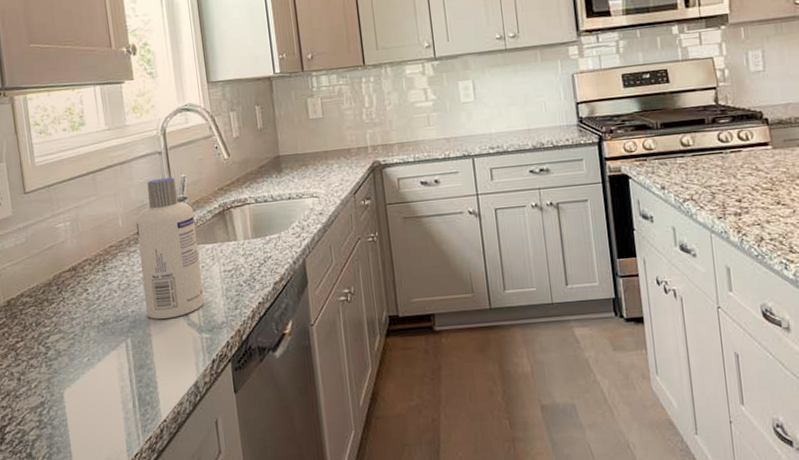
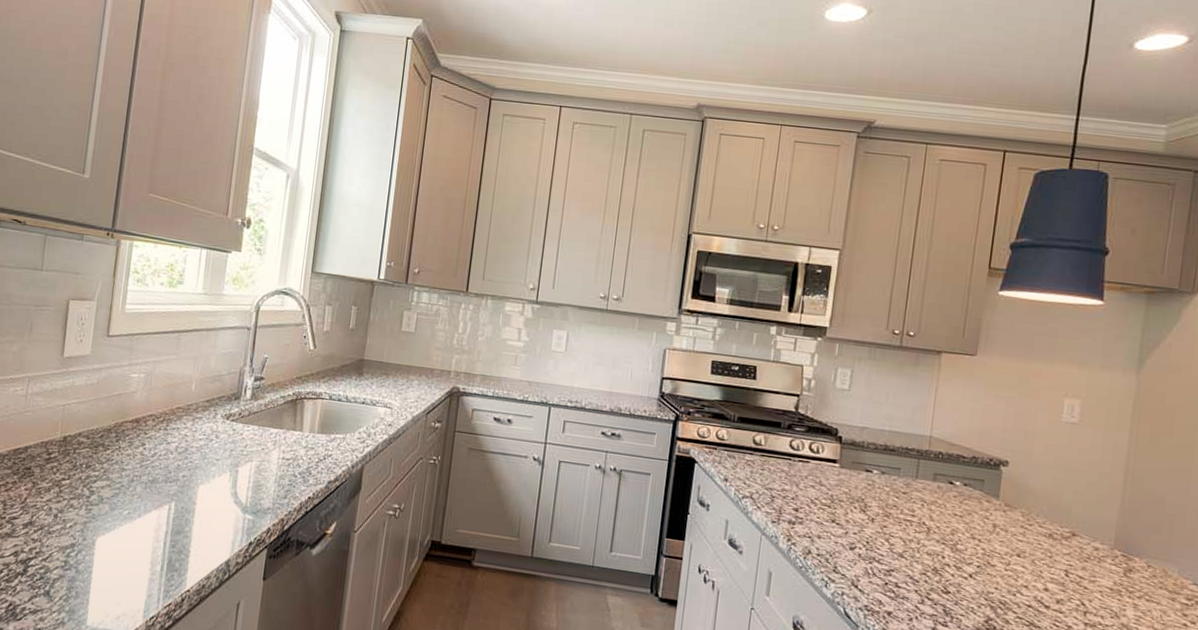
screw cap bottle: present [135,177,204,320] -> none [197,353,268,492]

